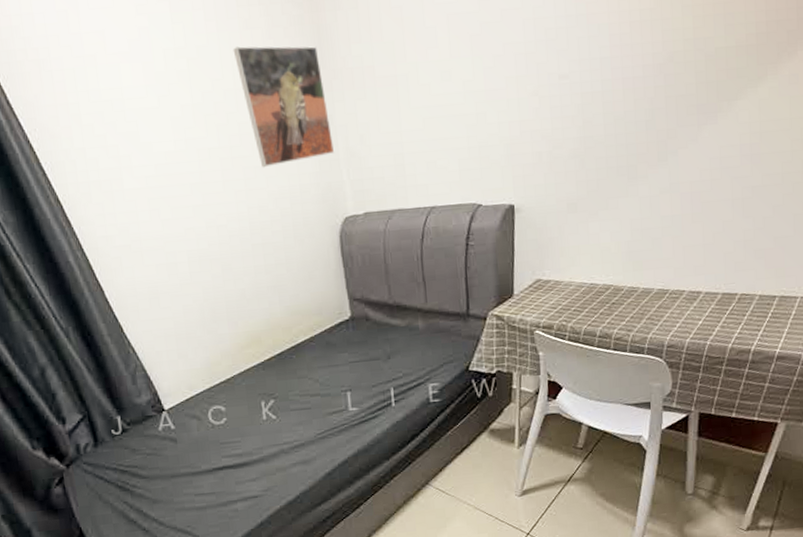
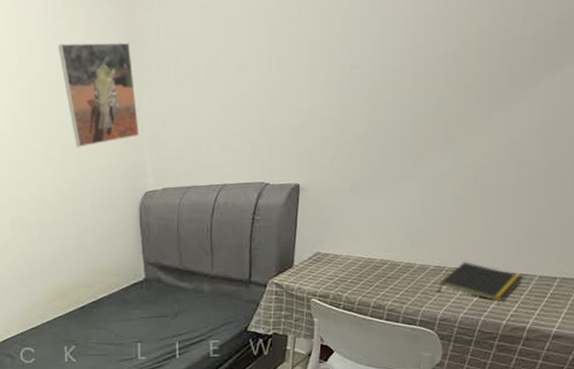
notepad: none [663,283,746,324] -> present [438,262,525,302]

